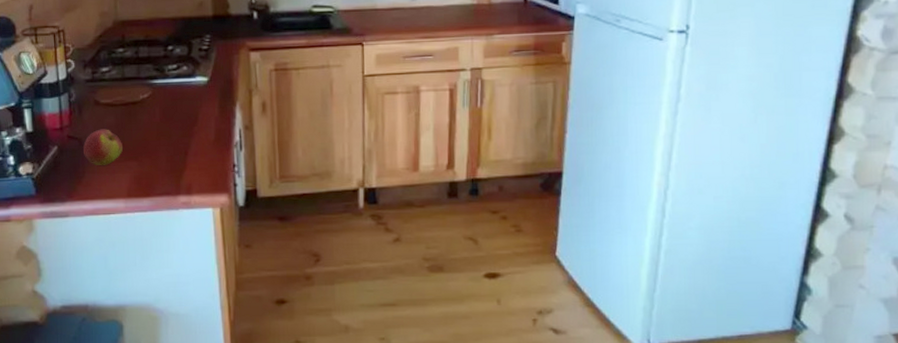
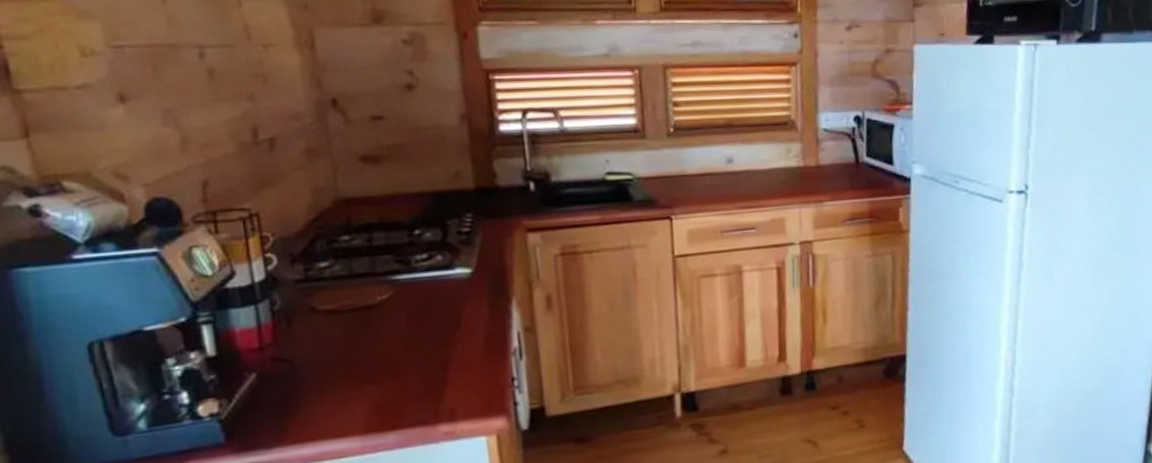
apple: present [83,129,123,166] -> none [296,344,355,395]

